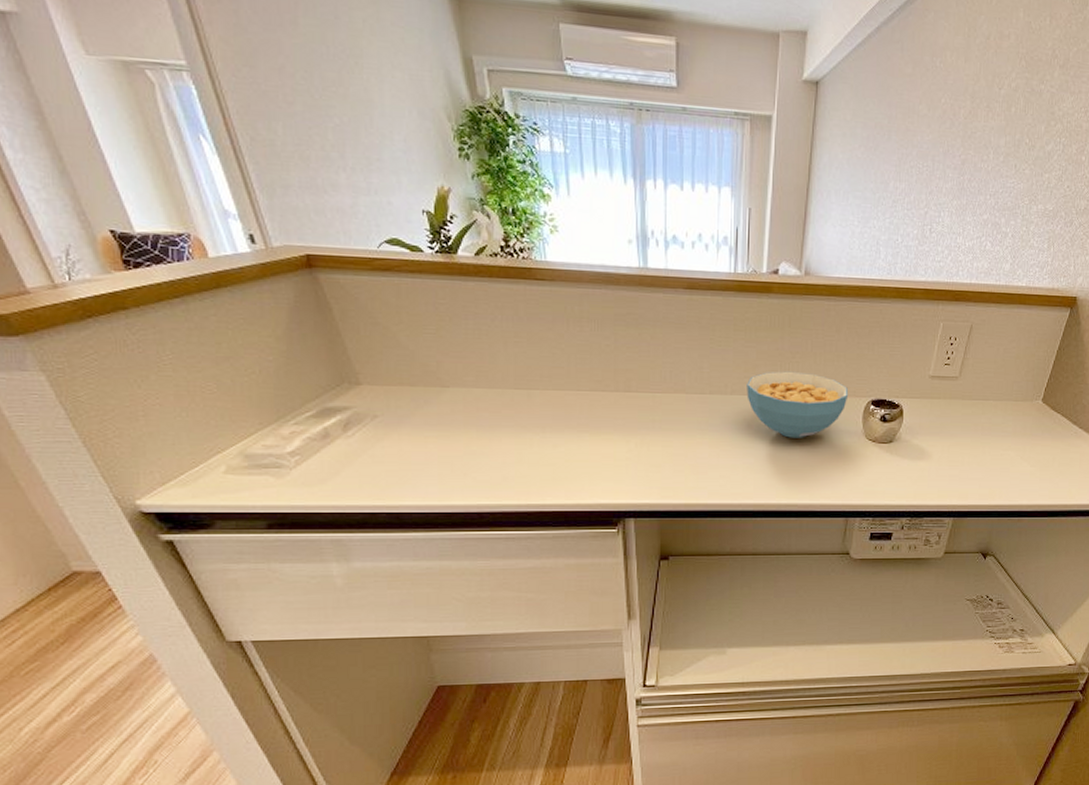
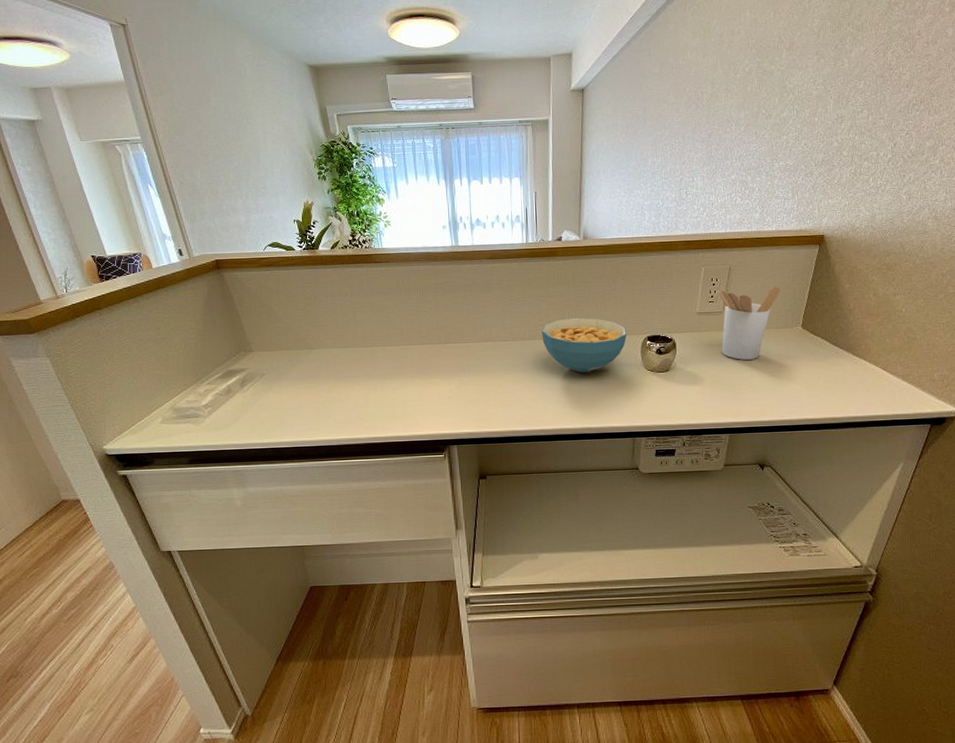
utensil holder: none [953,350,1024,435] -> present [718,286,780,360]

